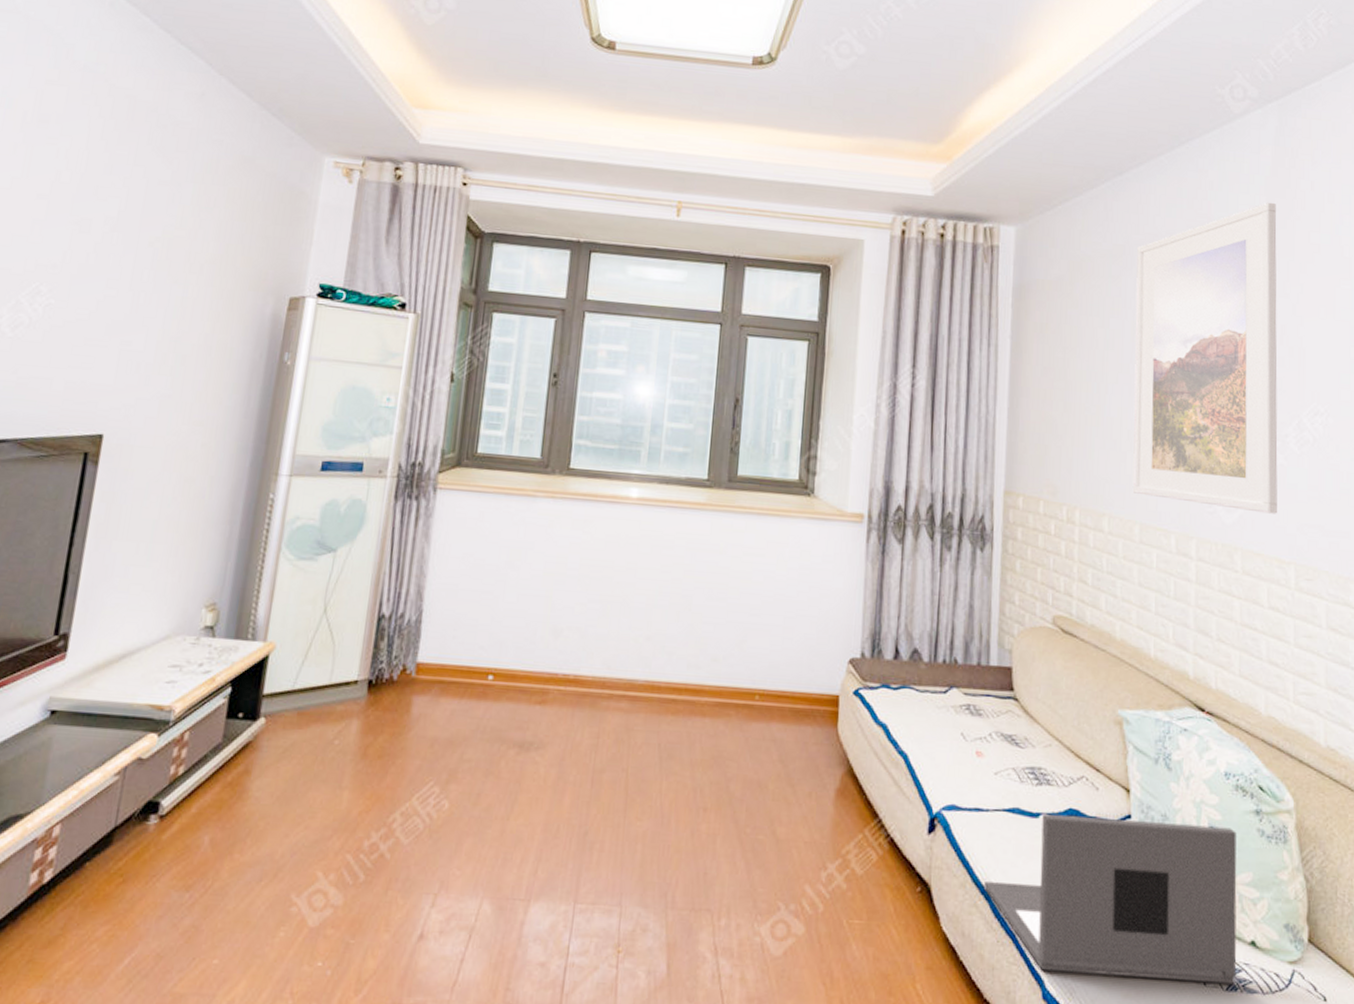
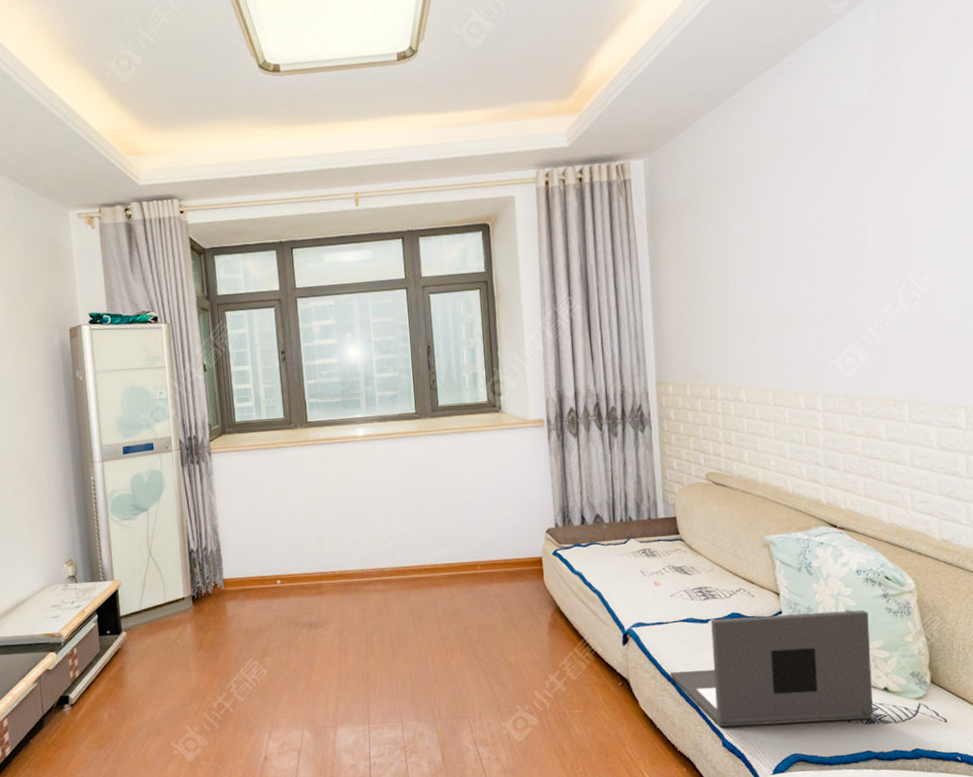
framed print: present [1132,202,1278,514] -> none [753,92,891,367]

